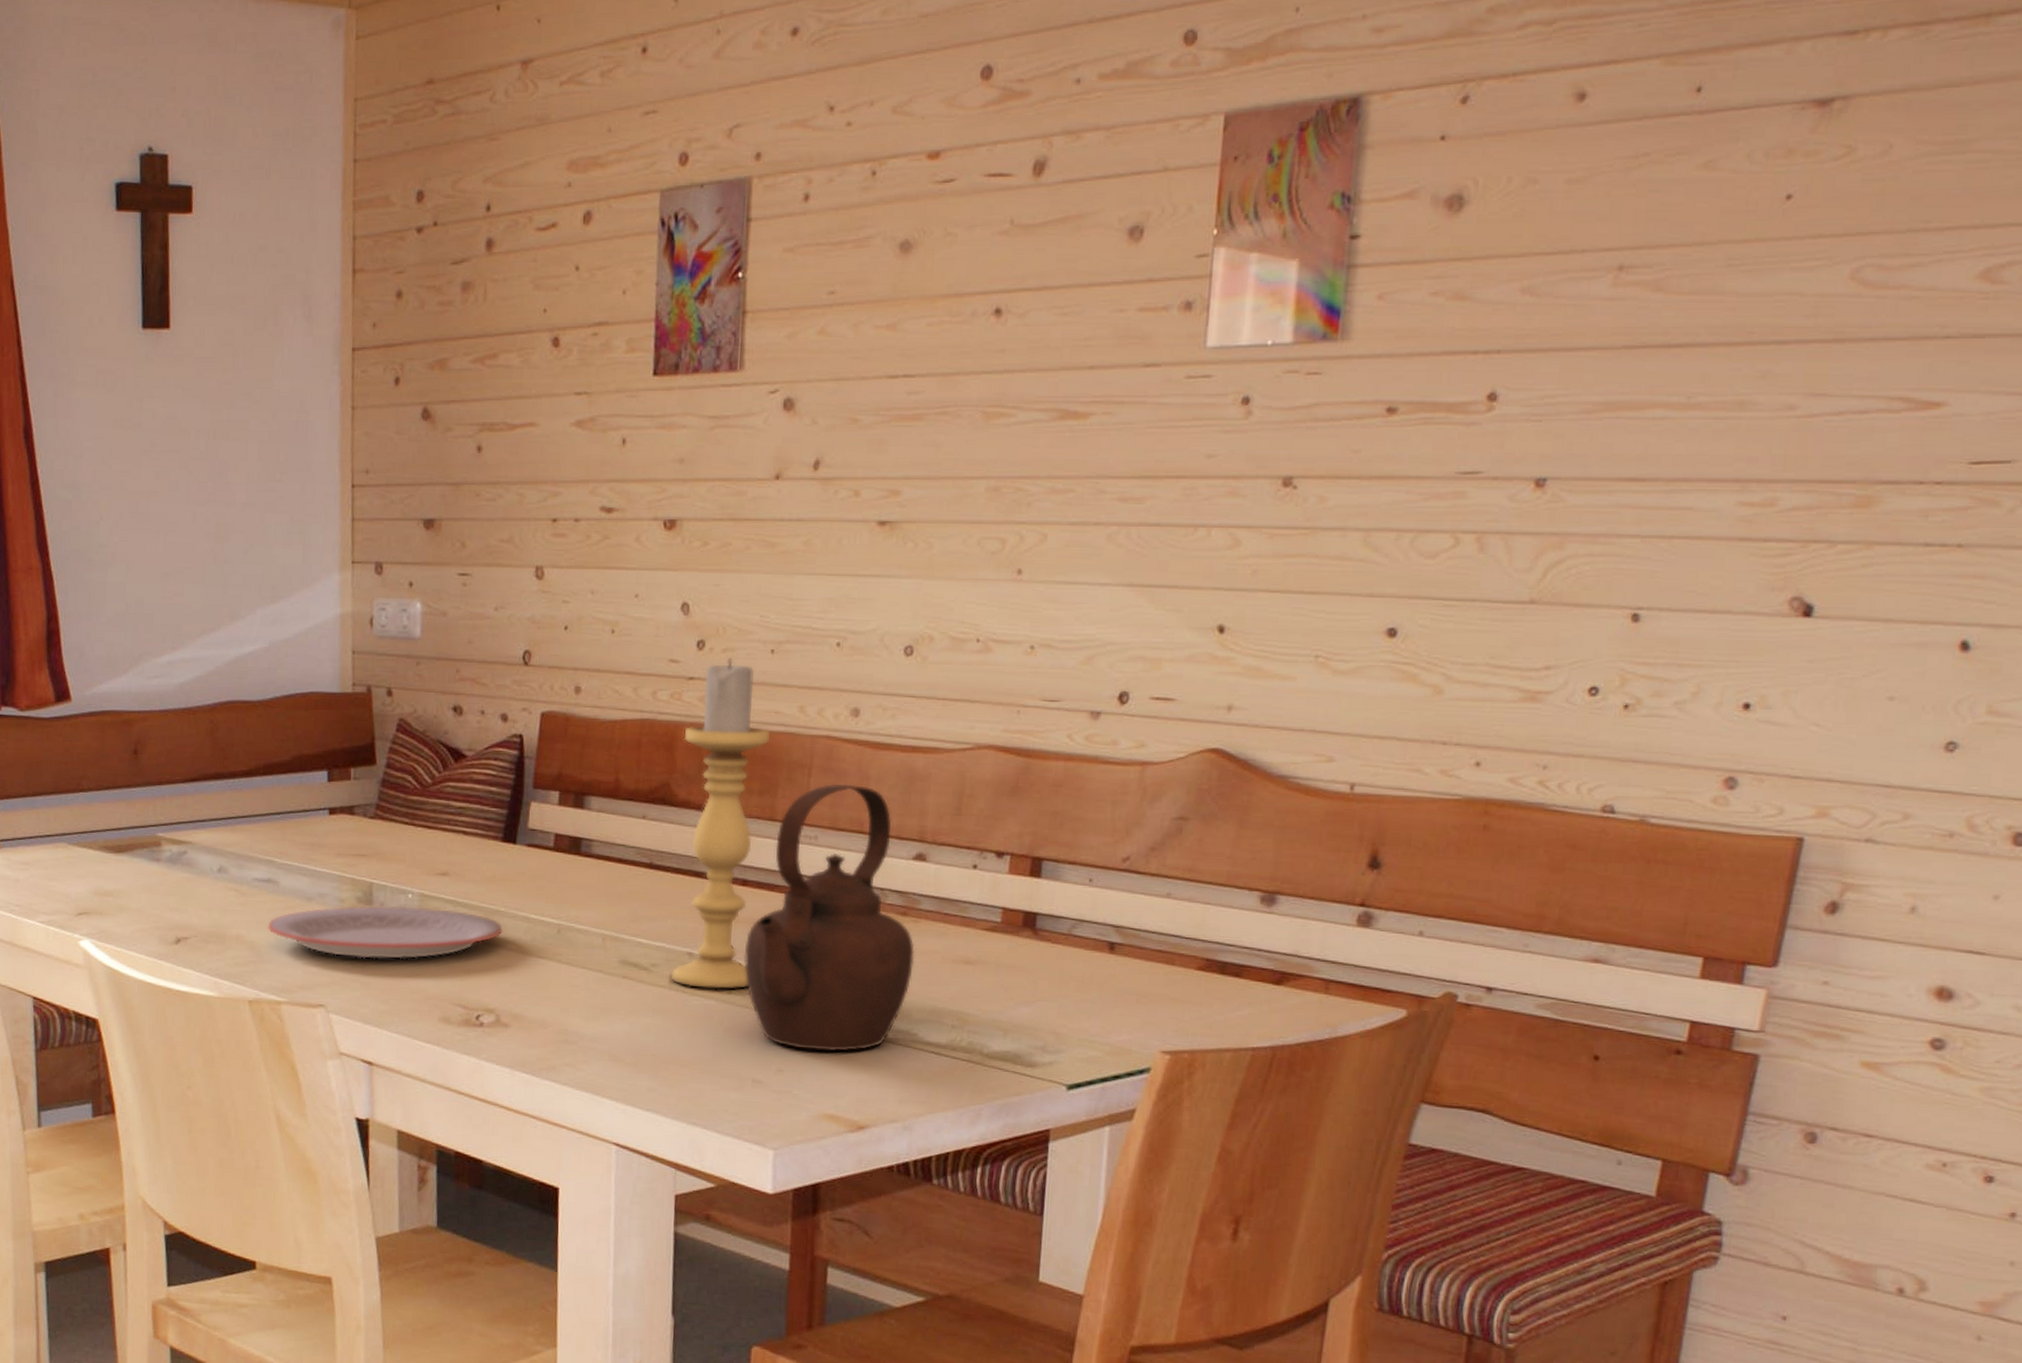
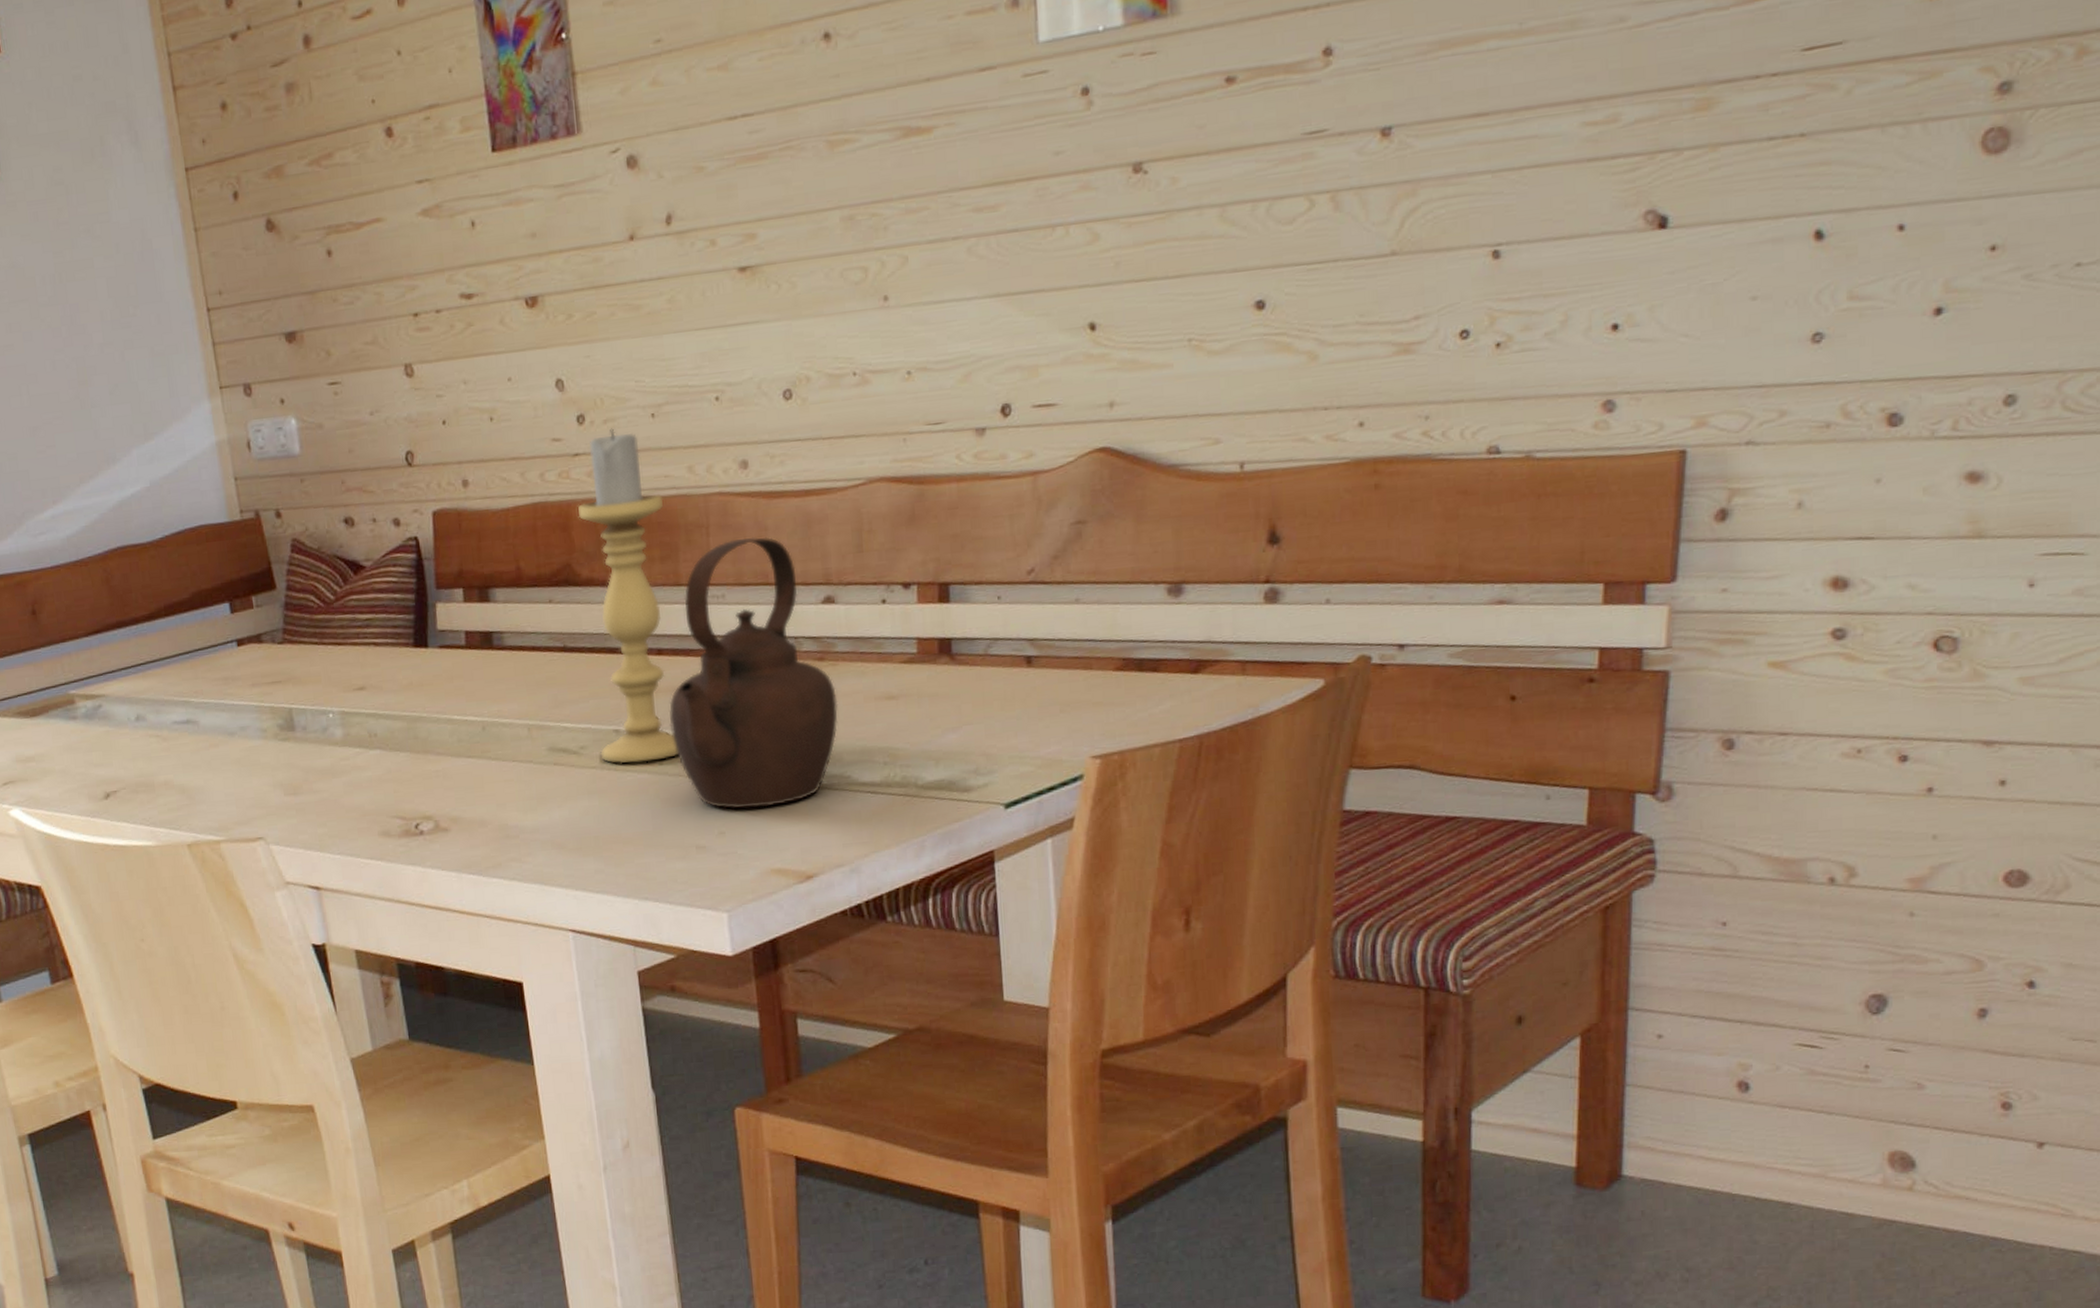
plate: present [268,905,503,959] -> none [194,723,429,787]

